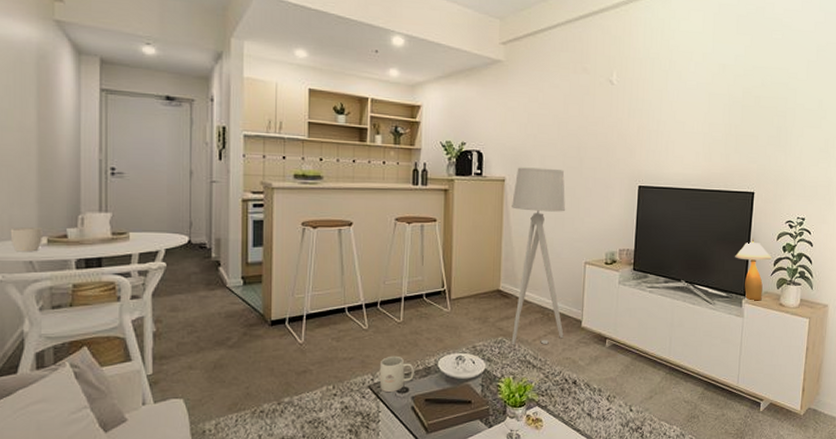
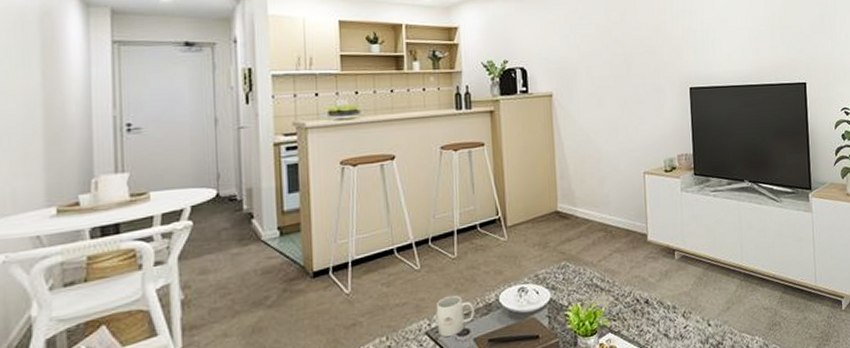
cup: present [10,227,42,252] -> none [13,197,51,228]
floor lamp: present [511,167,566,345] -> none [561,78,630,270]
table lamp: present [734,238,773,301] -> none [794,129,834,194]

